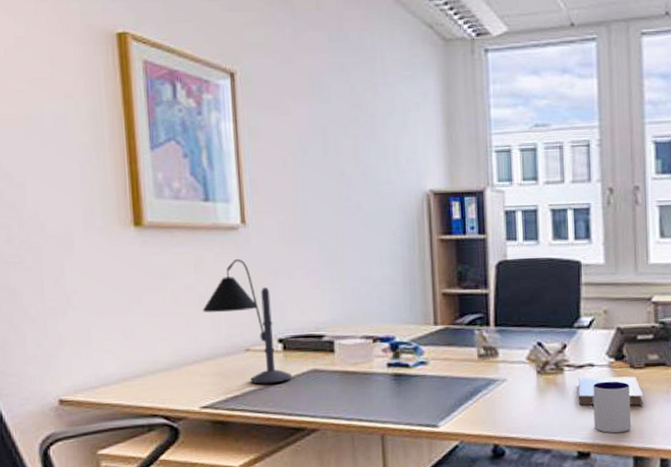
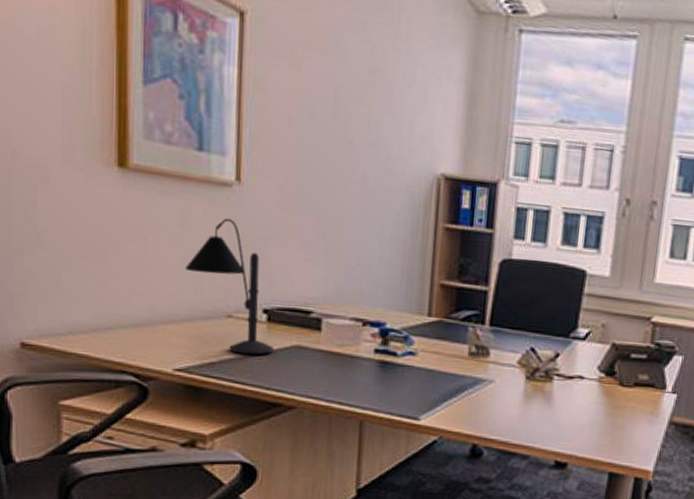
hardcover book: present [578,376,644,406] -> none [563,388,628,422]
mug: present [593,381,631,433] -> none [575,395,616,448]

